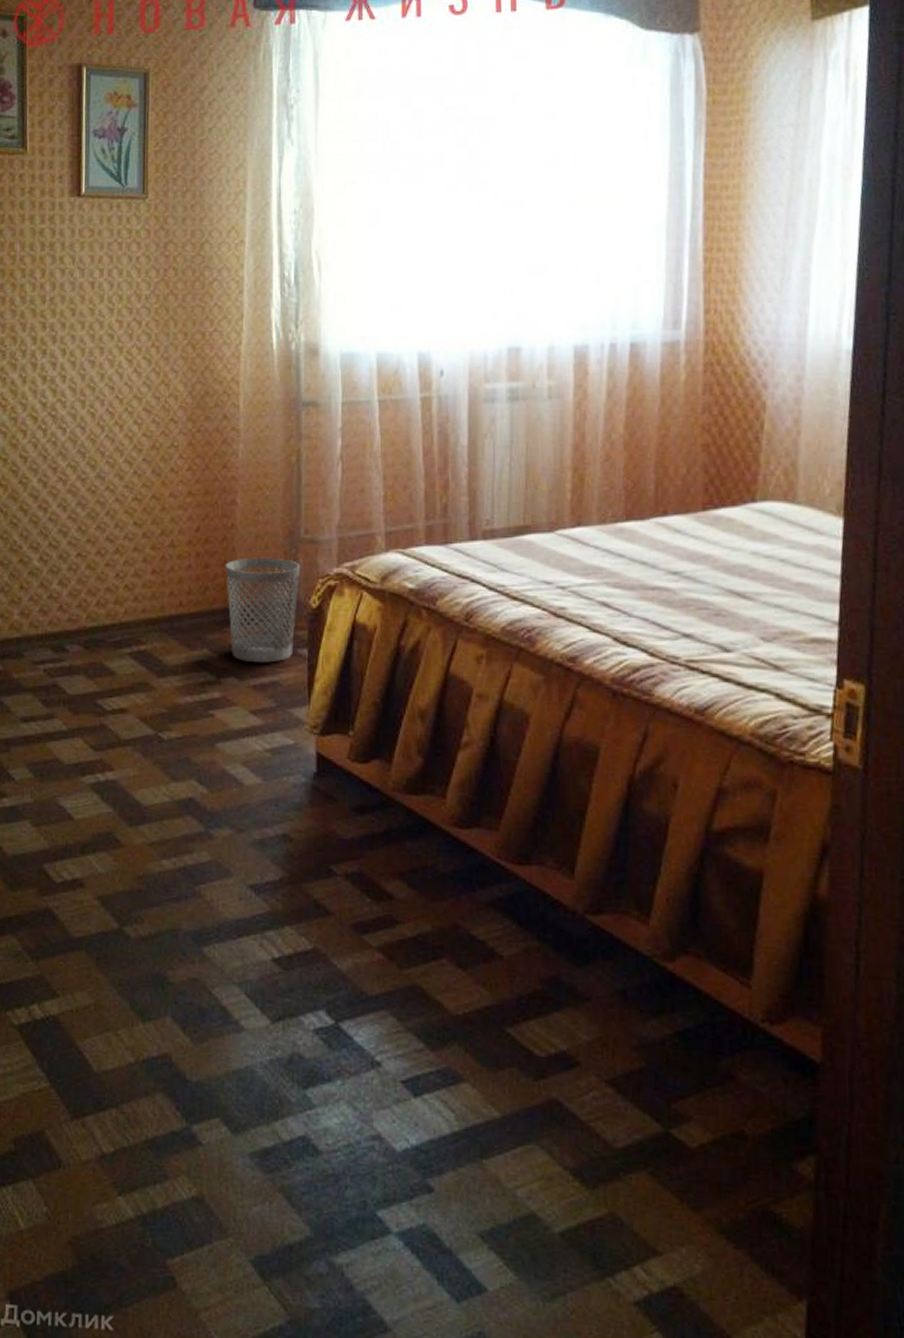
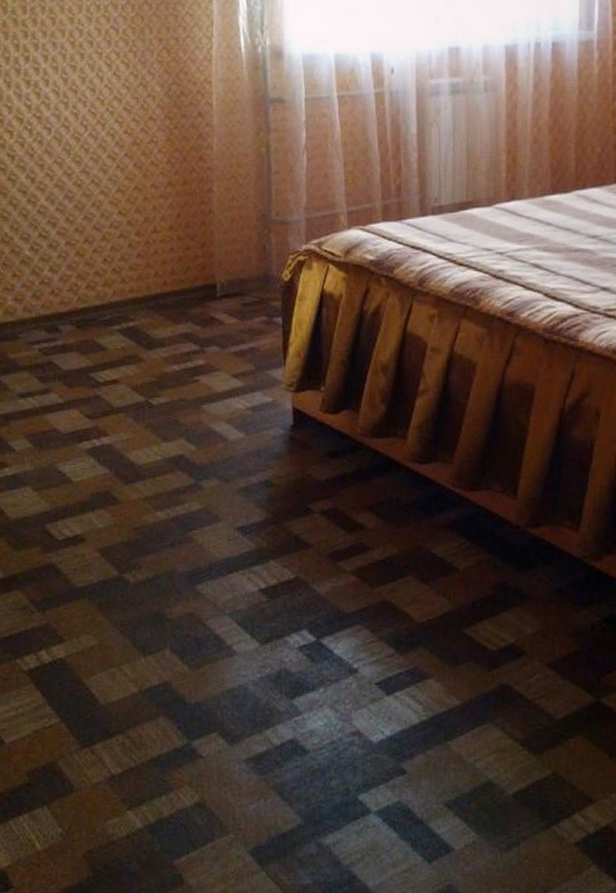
wastebasket: present [225,557,301,663] -> none [205,238,273,332]

